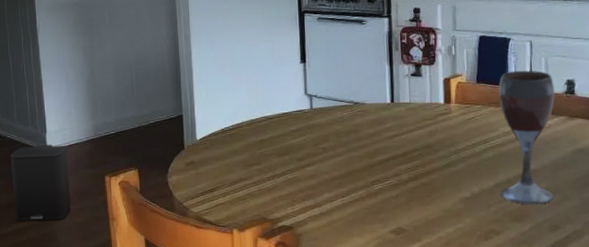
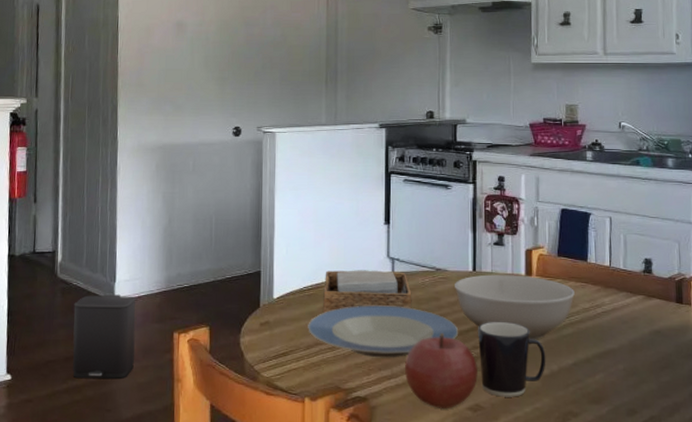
plate: none [231,140,379,190] -> present [308,305,459,358]
napkin holder: none [244,107,332,152] -> present [322,270,412,314]
fruit: none [328,162,399,233] -> present [405,332,478,408]
bowl: none [372,104,495,165] -> present [453,274,575,340]
mug: none [398,148,467,220] -> present [478,321,546,397]
cup: present [498,70,555,205] -> none [578,246,633,387]

